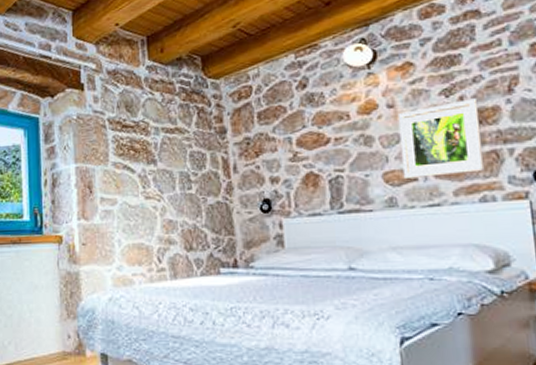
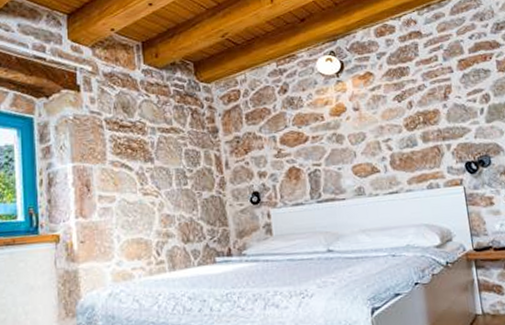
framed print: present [397,98,485,178] -> none [362,103,430,171]

